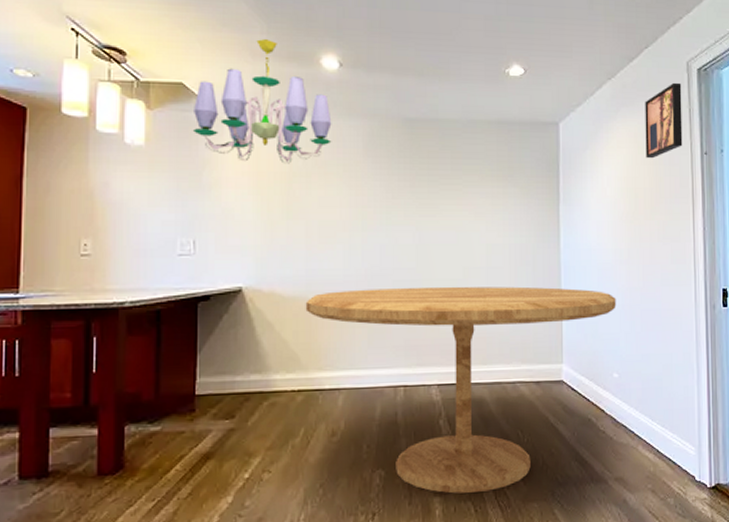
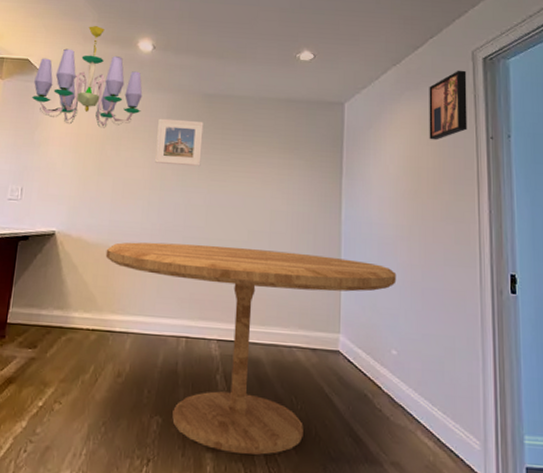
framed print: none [353,149,407,201] -> present [155,118,204,166]

